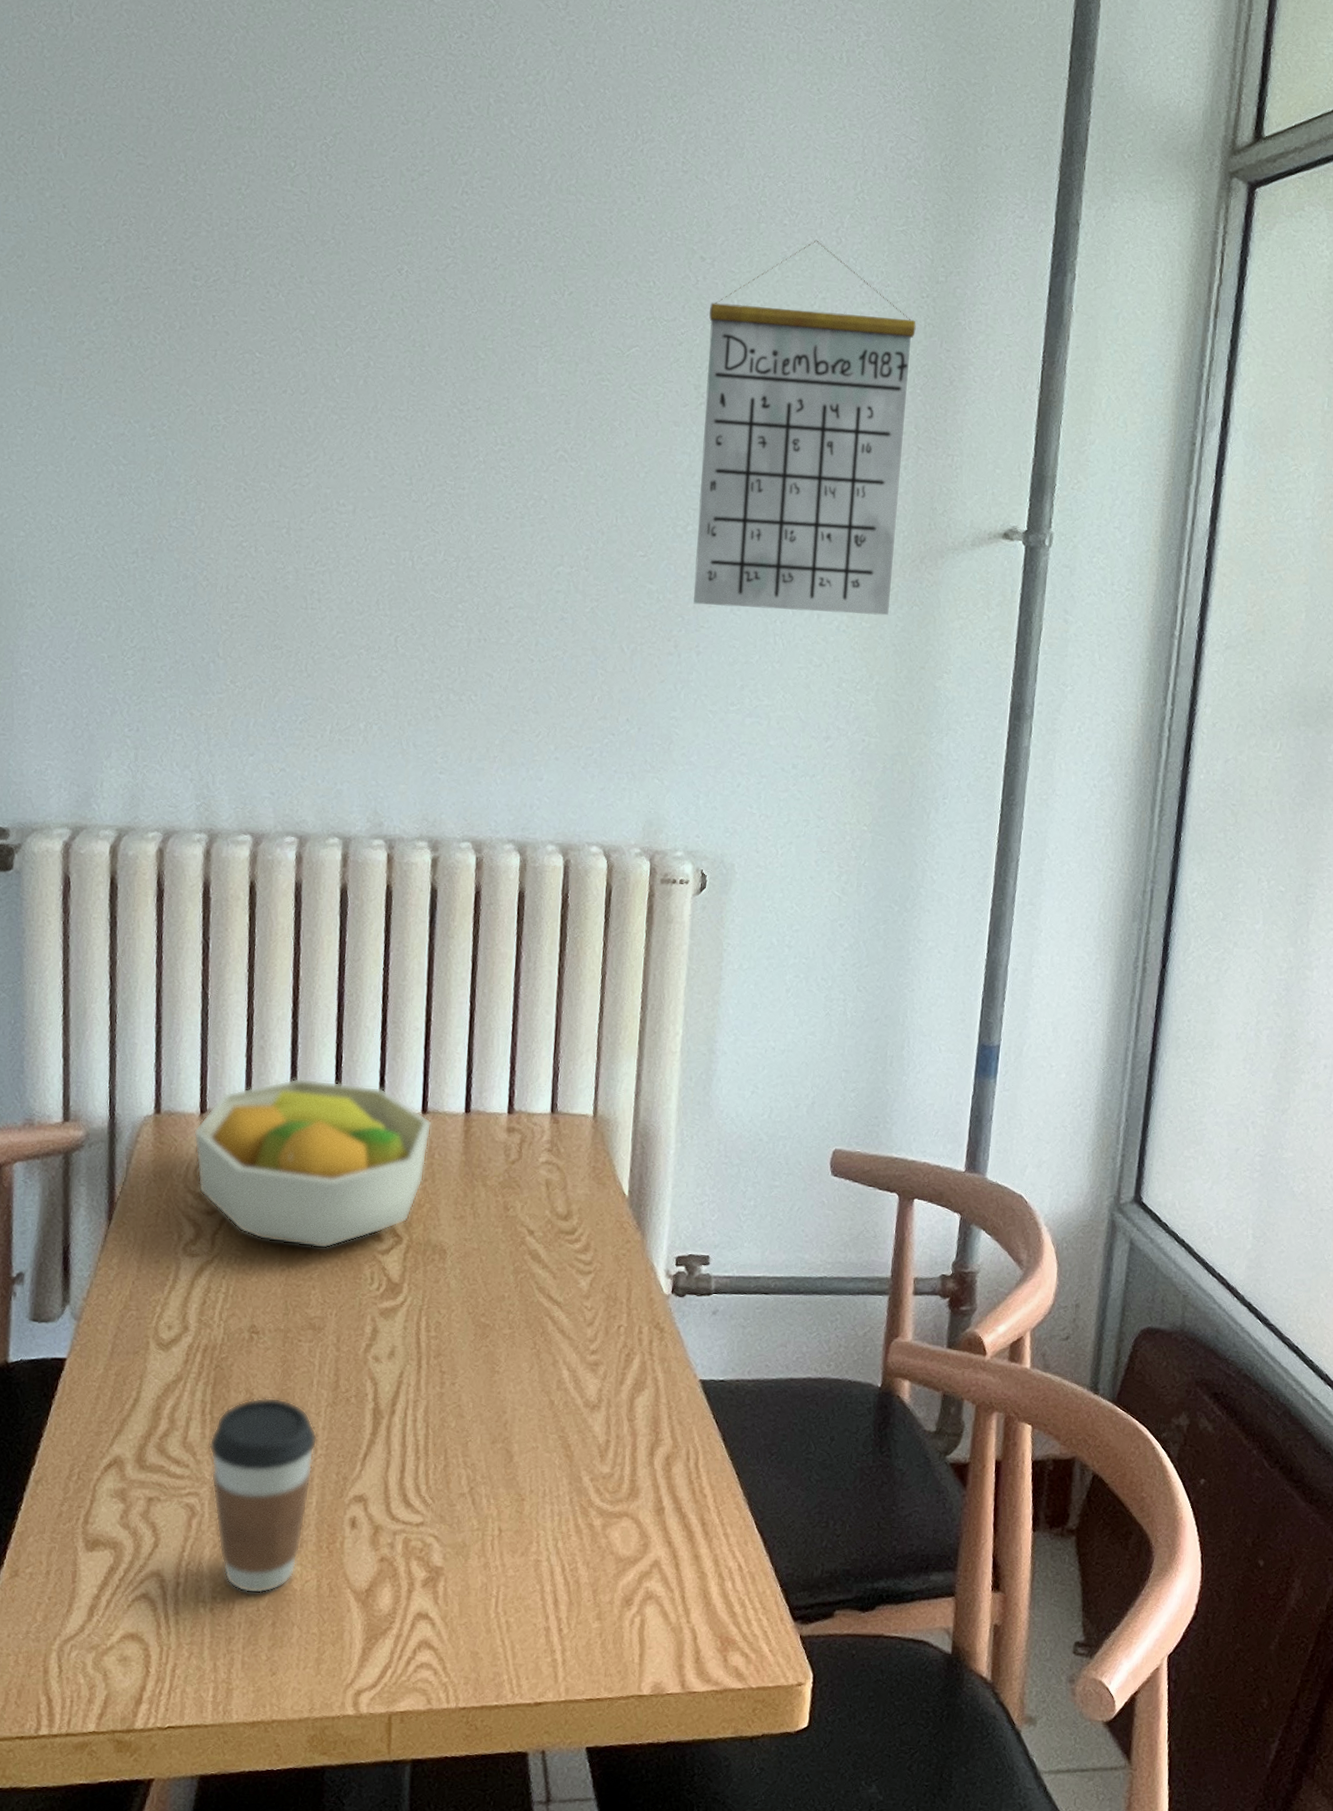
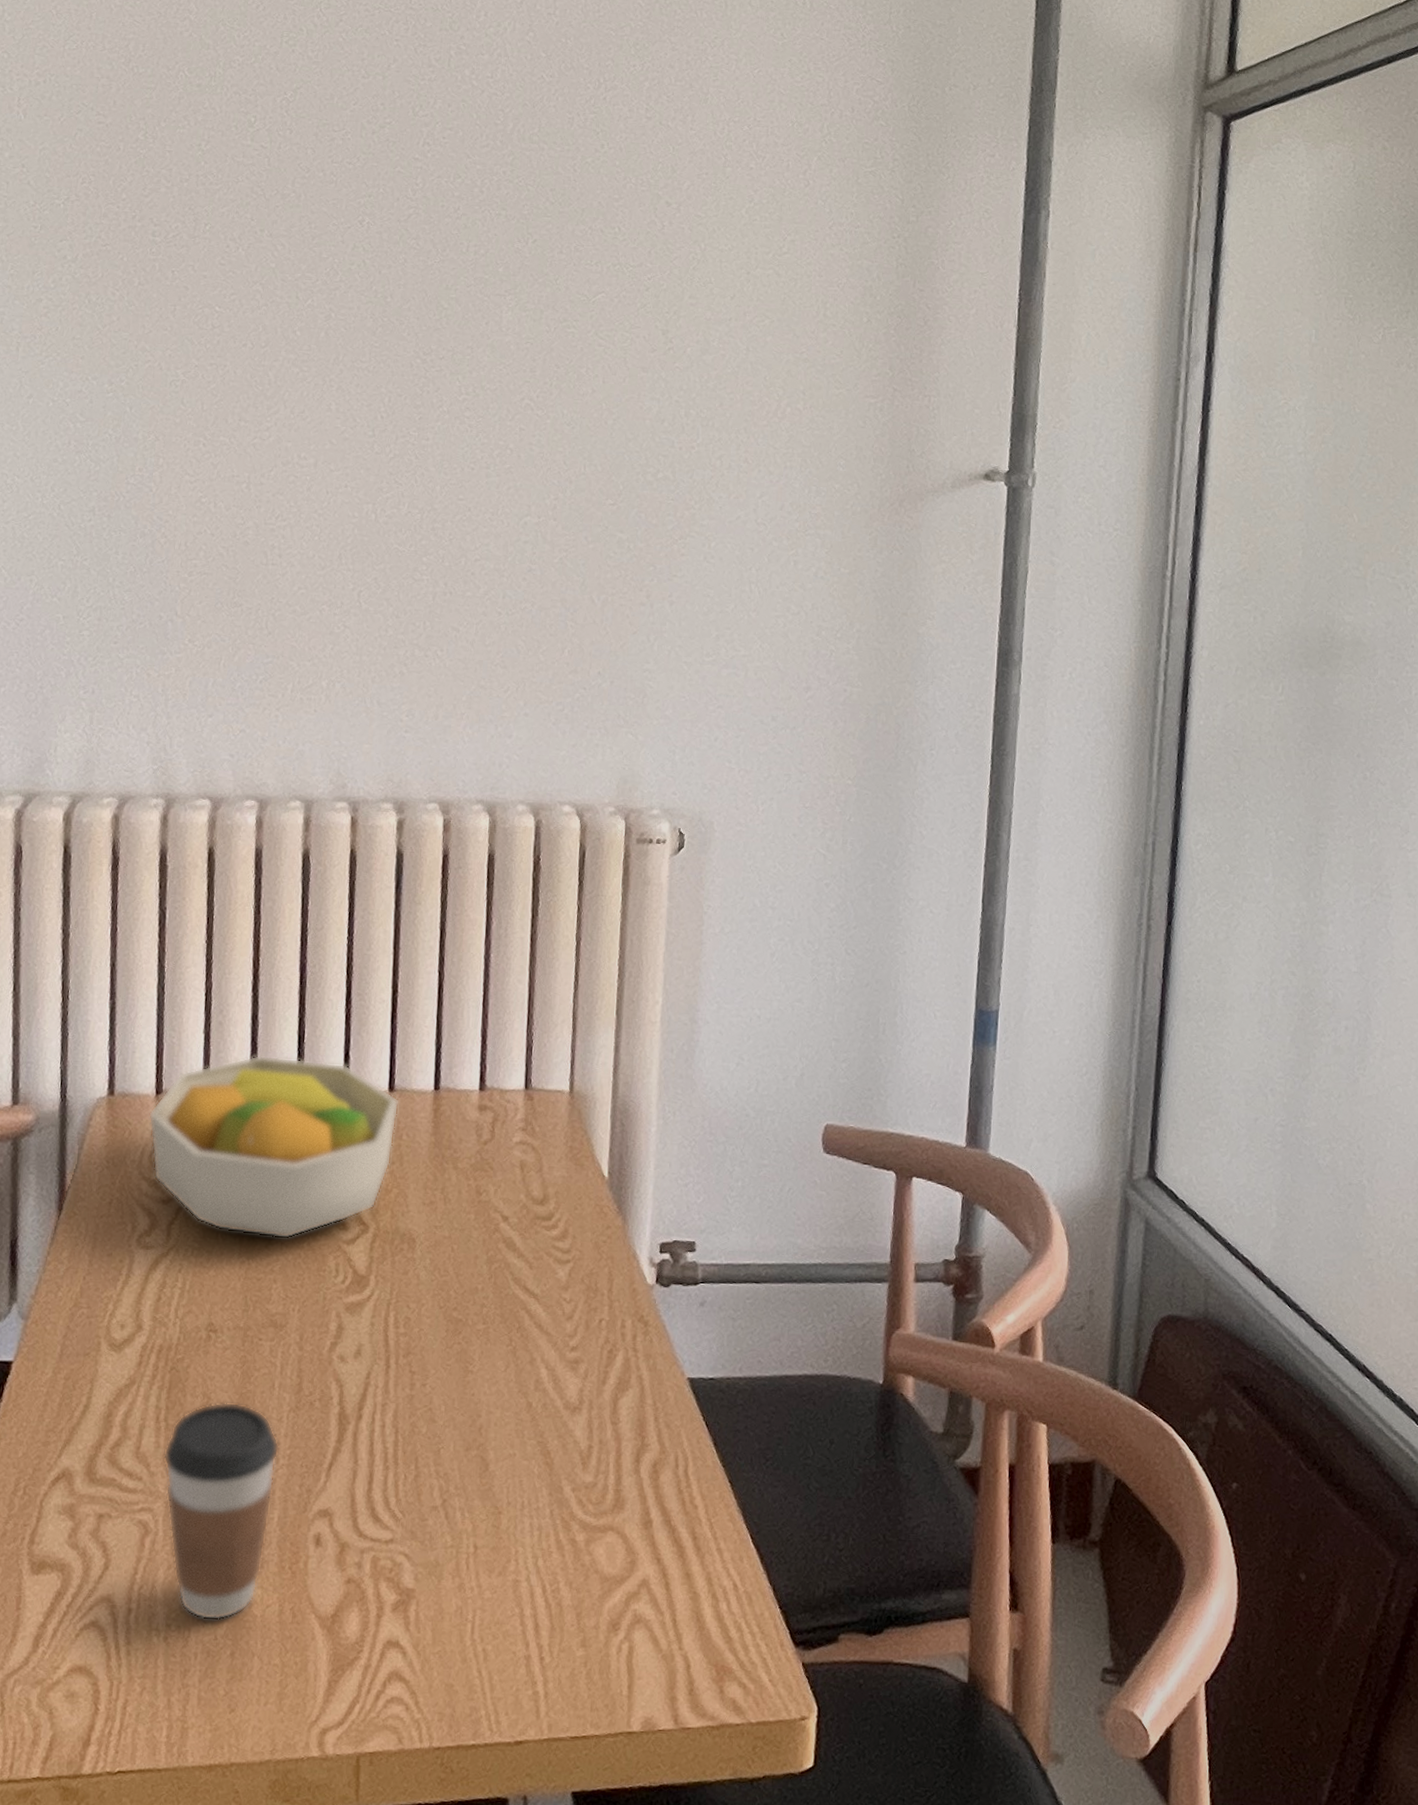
calendar: present [693,240,916,616] -> none [665,182,888,561]

